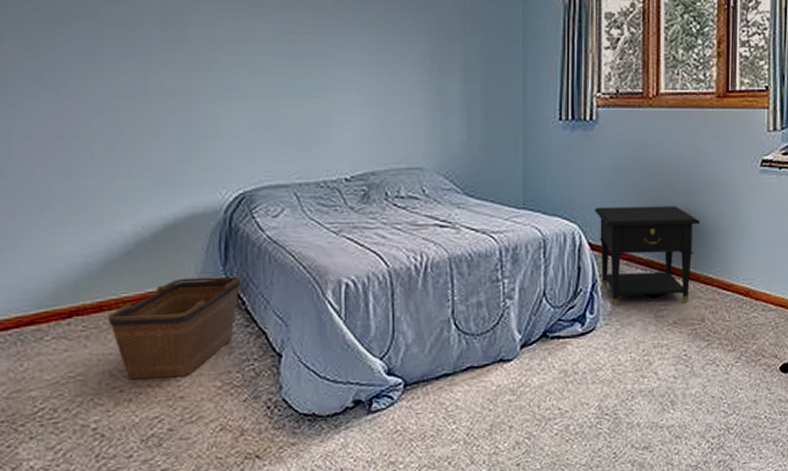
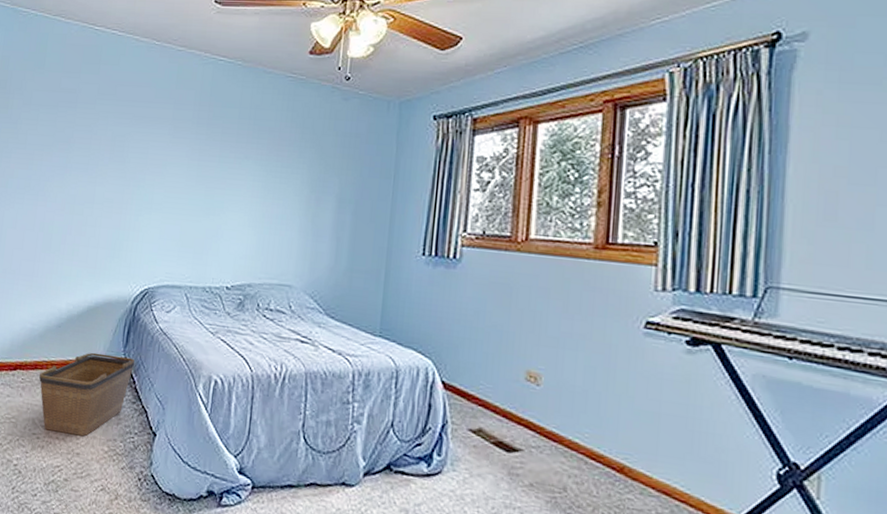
nightstand: present [595,206,701,306] -> none [451,346,568,466]

